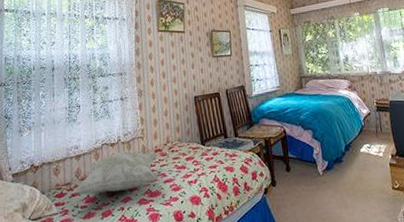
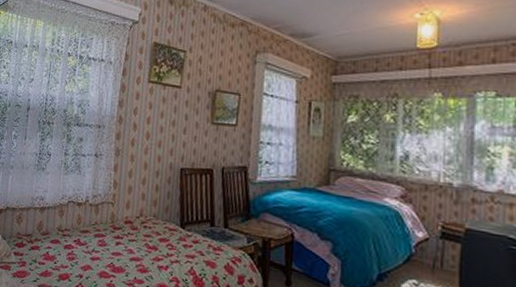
decorative pillow: present [73,151,157,195] -> none [33,214,127,257]

